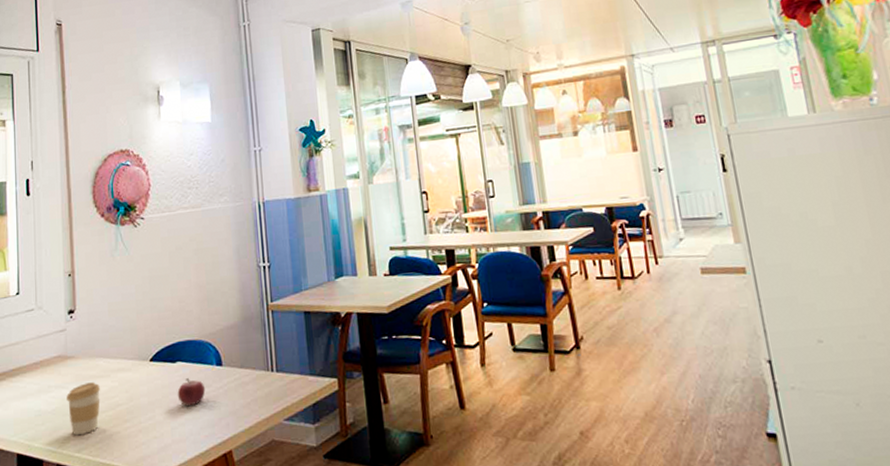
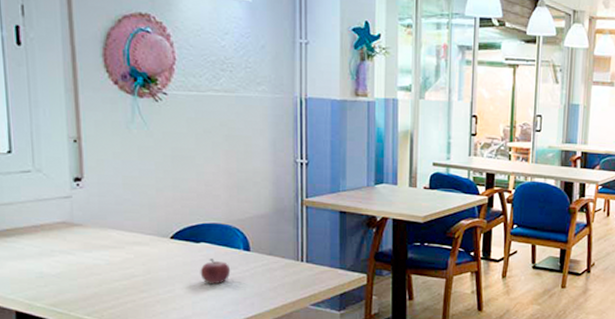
coffee cup: present [66,382,100,436] -> none [73,251,113,300]

